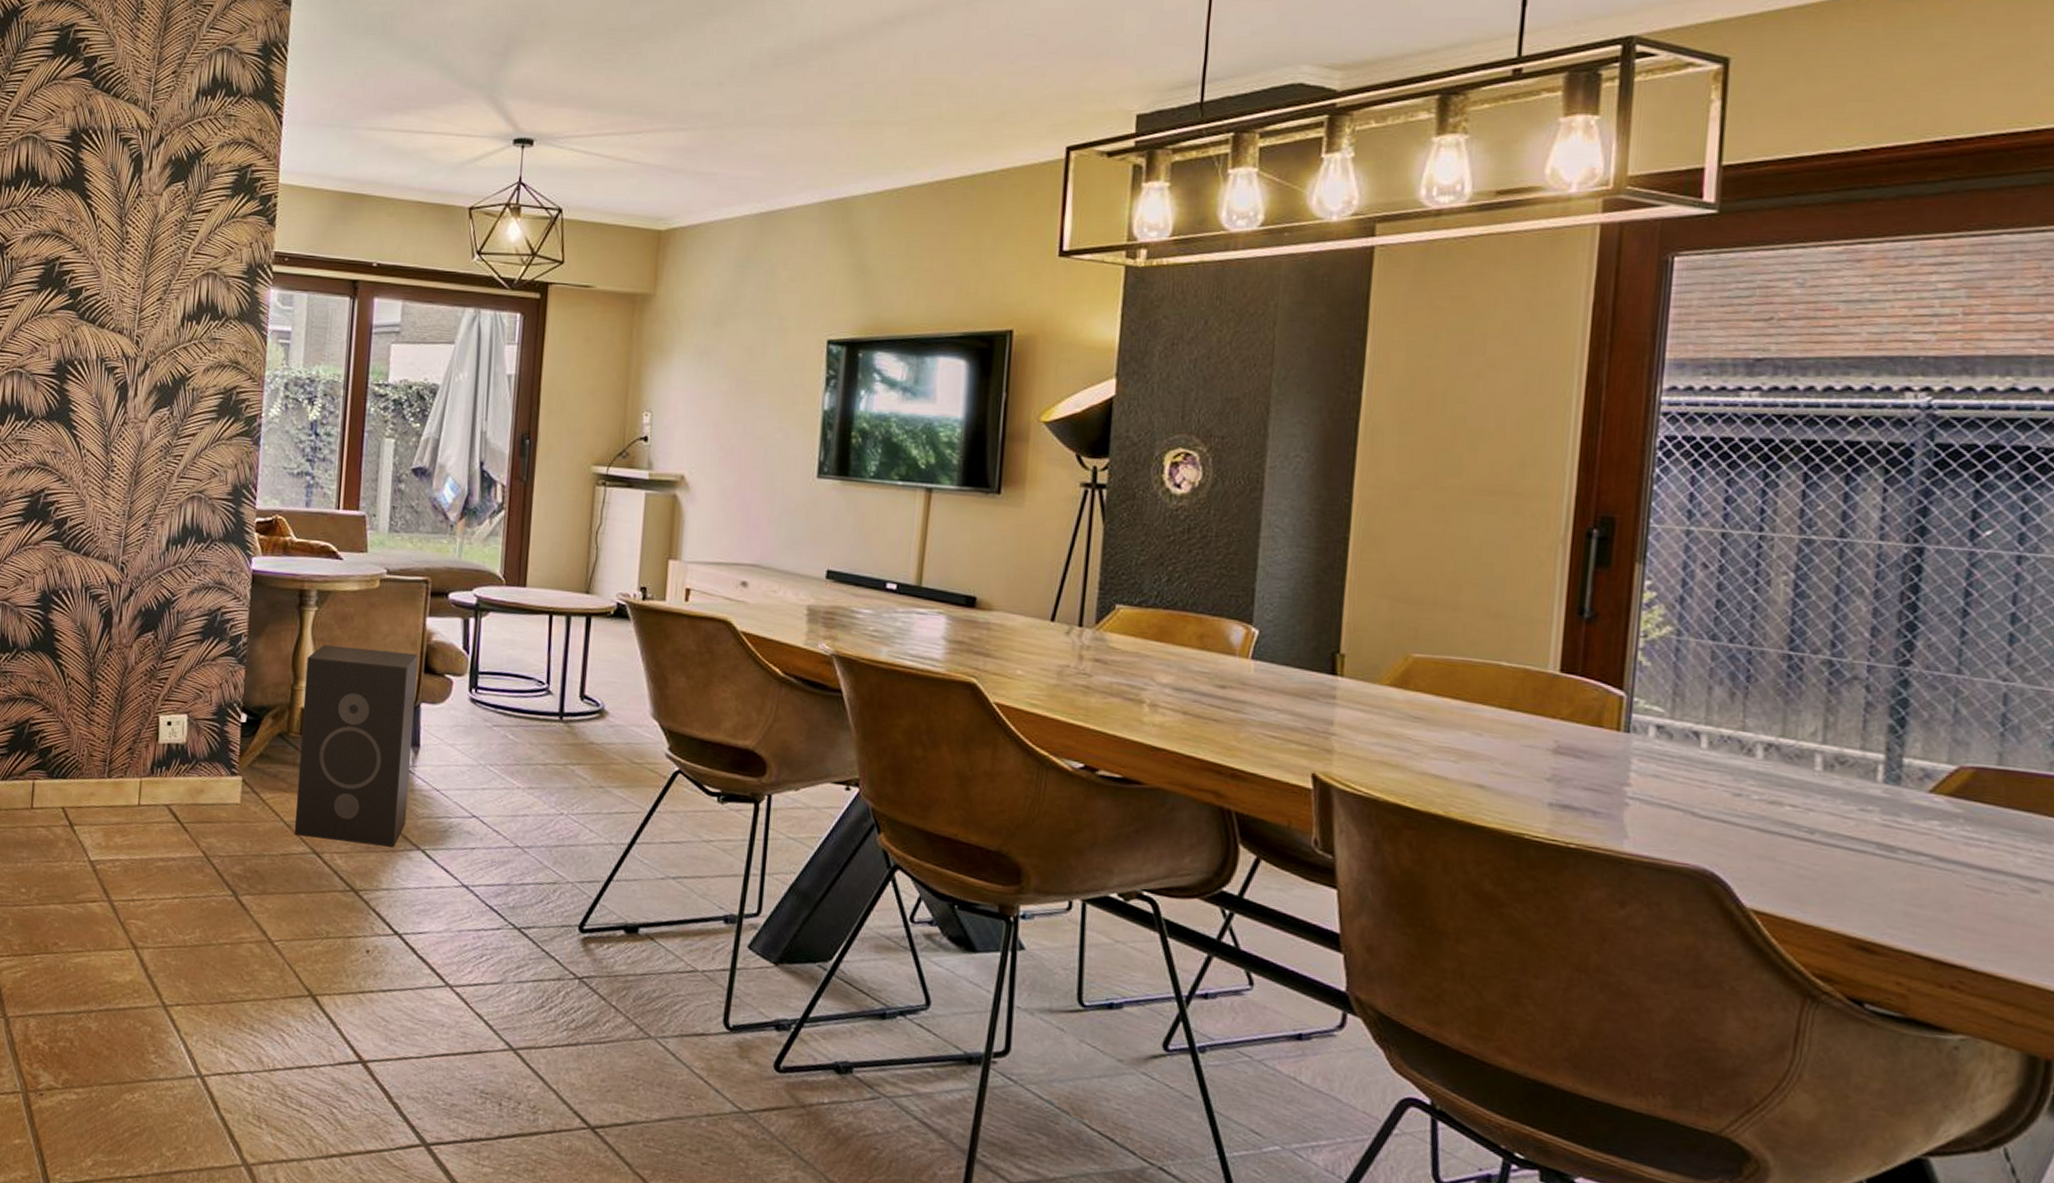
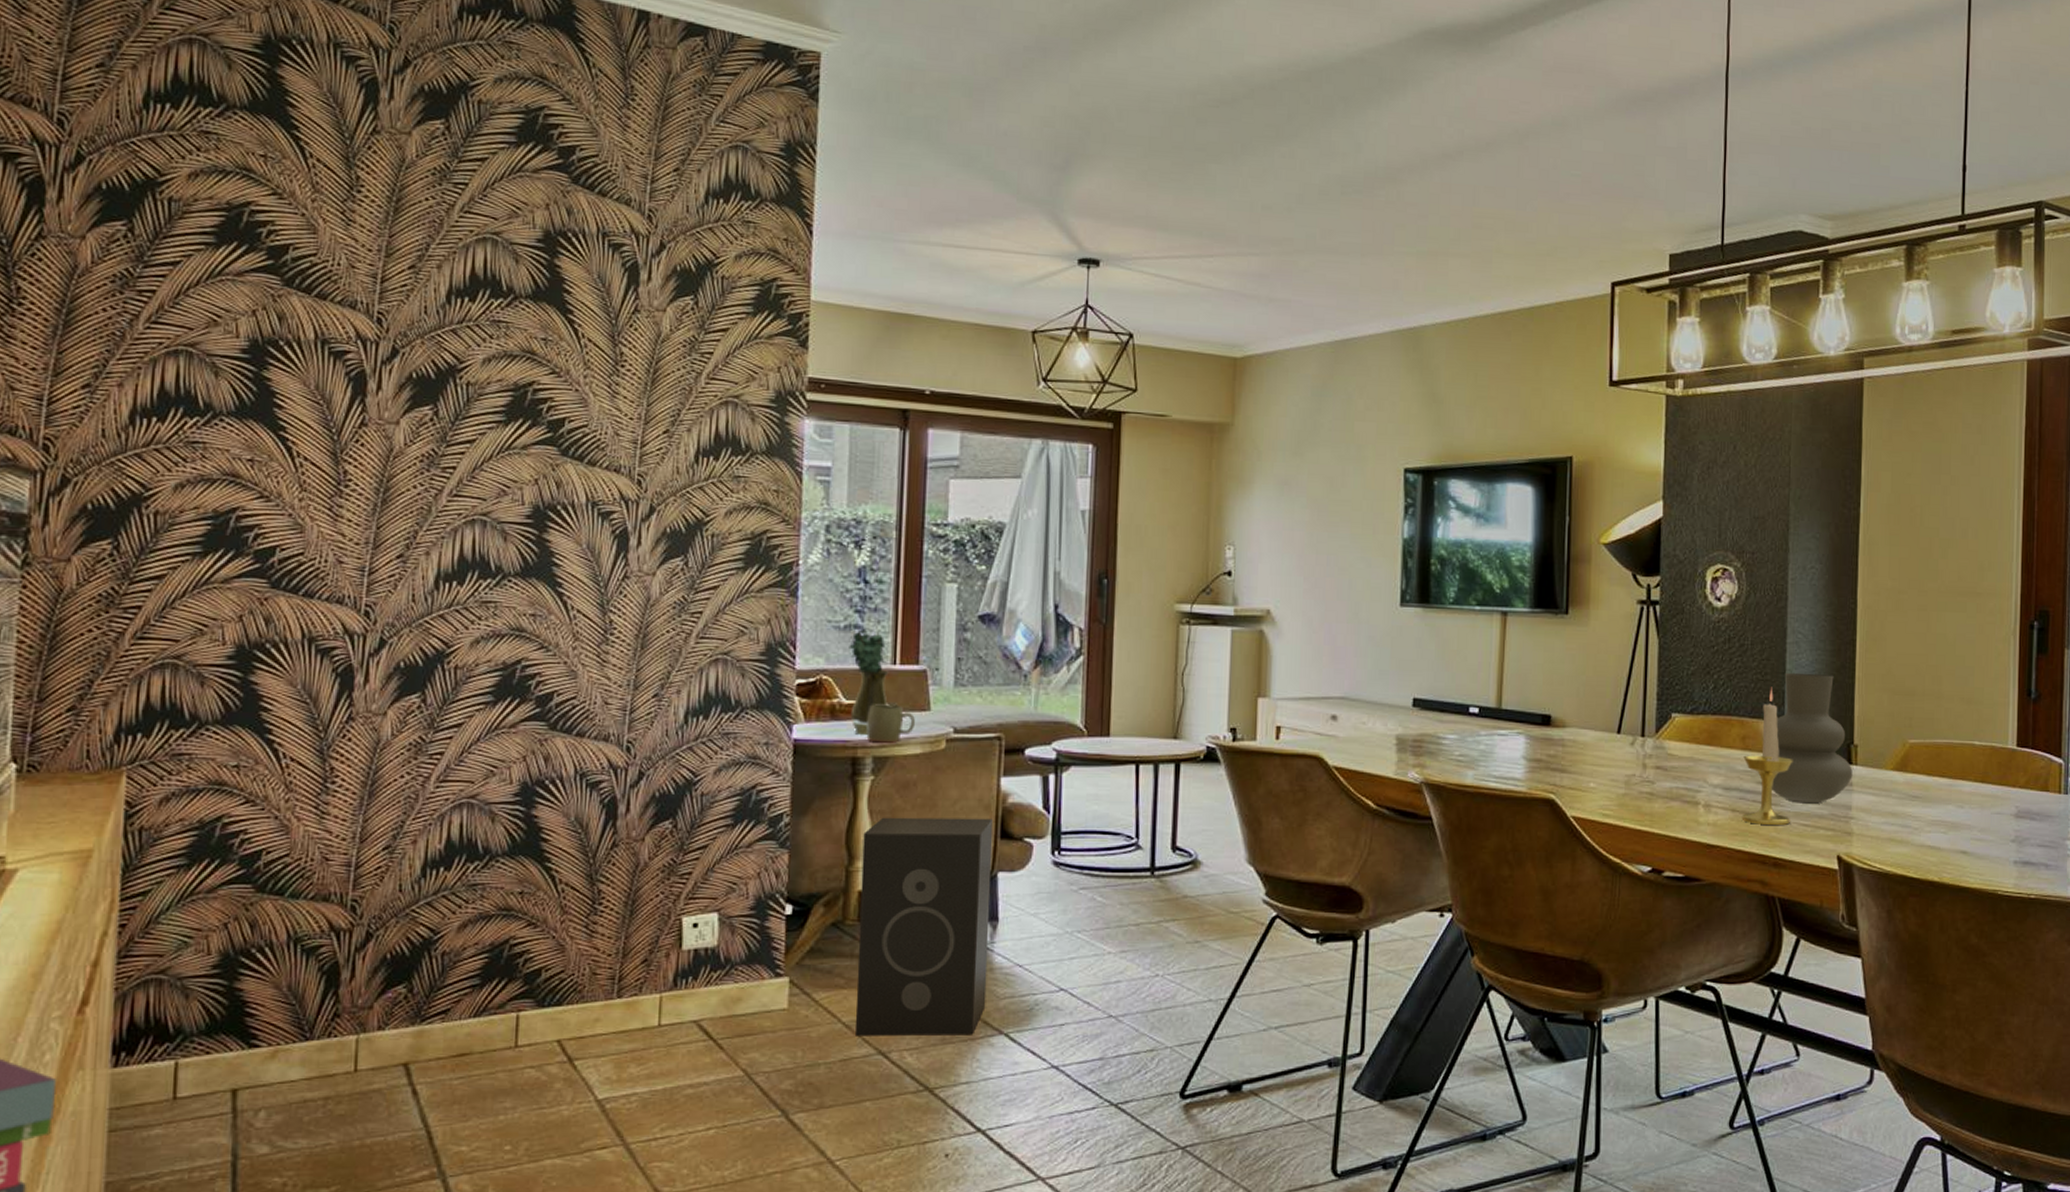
vase: none [299,473,334,571] -> present [849,626,889,735]
mug: none [312,543,354,579] -> present [866,704,915,743]
candlestick: none [1194,583,1262,735] -> present [1741,687,1793,826]
vase: none [1233,569,1337,715] -> present [1772,672,1853,804]

